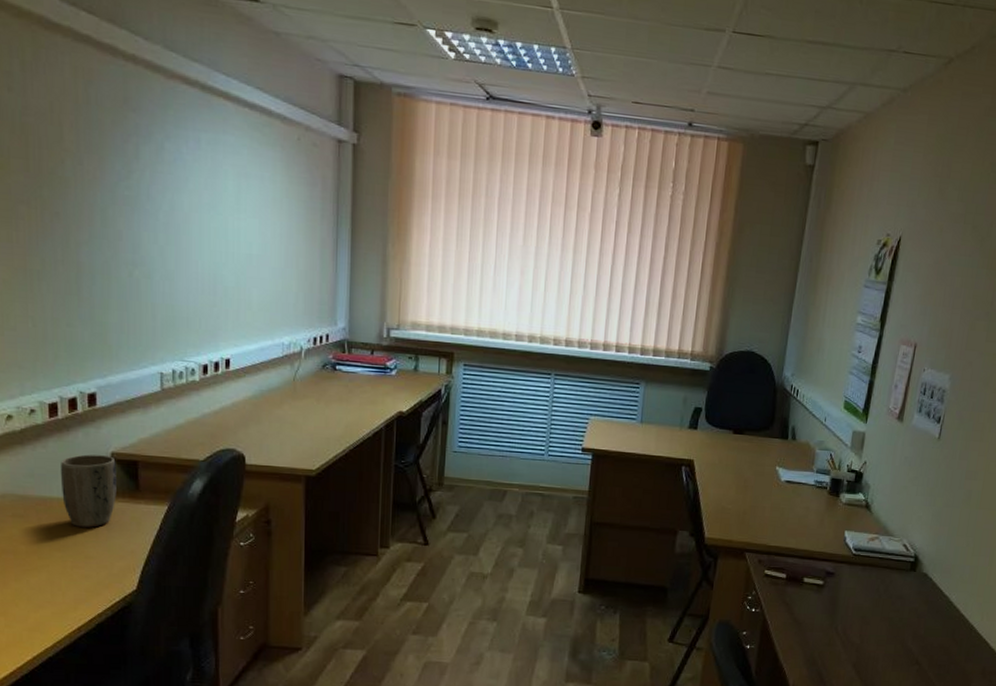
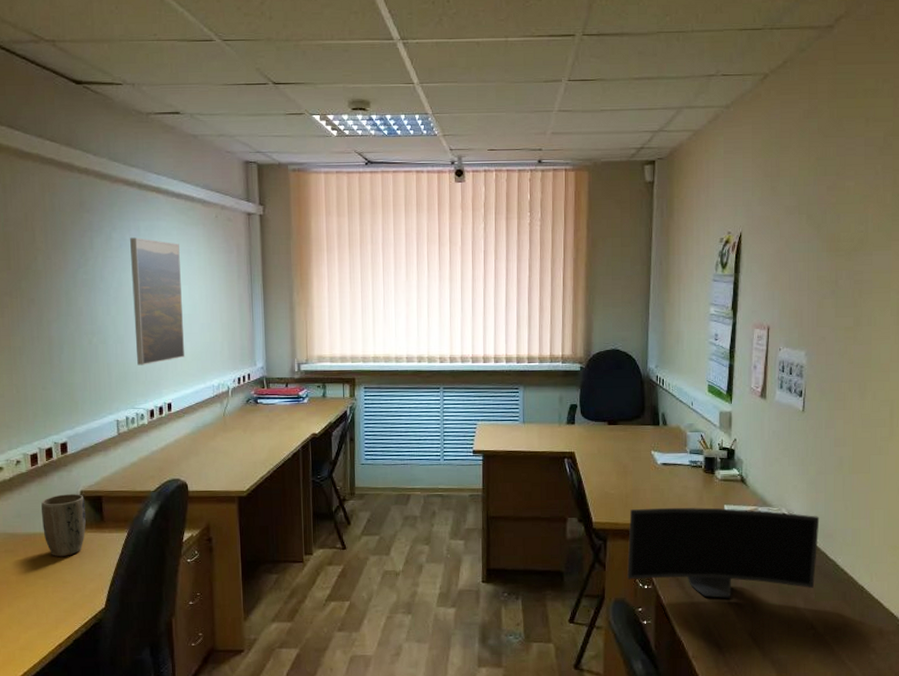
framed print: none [187,151,251,311] -> present [130,237,185,366]
monitor: none [735,527,940,628] -> present [627,507,820,598]

